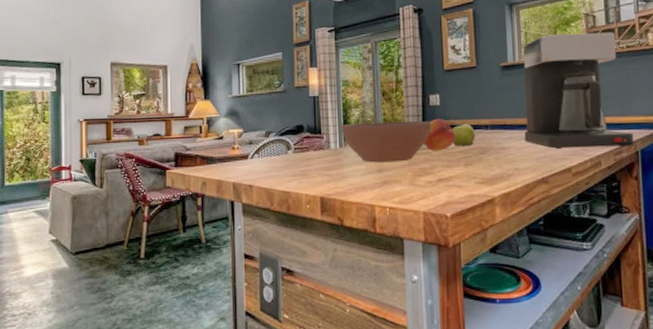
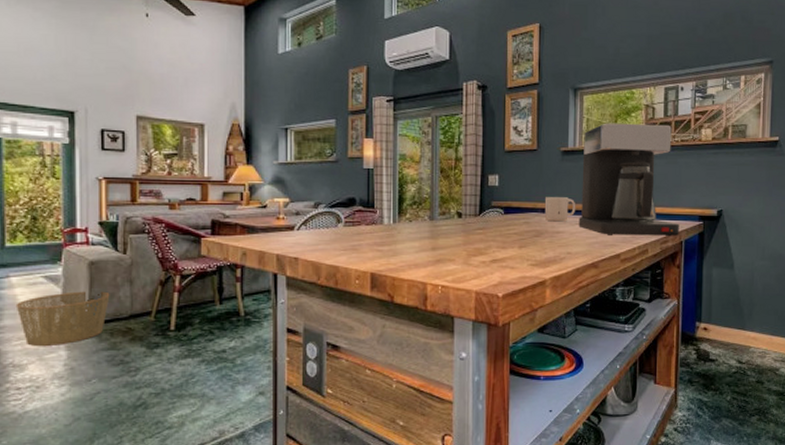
basket: none [12,223,89,275] -> present [15,291,110,346]
bowl: present [341,120,432,163] -> none [395,199,489,241]
fruit: present [424,118,457,151] -> none [480,199,513,232]
fruit: present [452,123,475,148] -> none [509,206,531,229]
mug: none [487,112,521,138] -> present [544,197,576,222]

